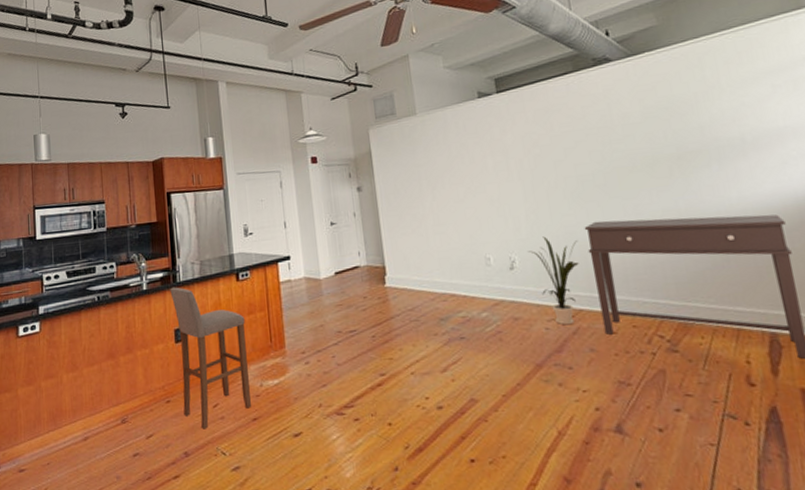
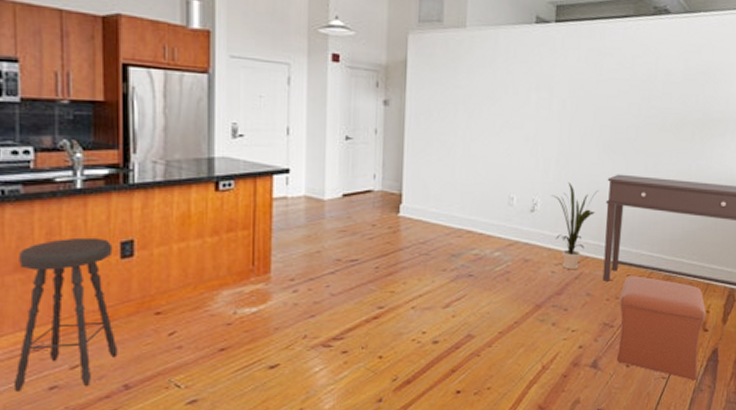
music stool: none [110,327,178,459] -> present [13,237,118,393]
bar stool: present [170,287,251,430] -> none [118,189,221,360]
ottoman: none [630,326,760,449] -> present [616,276,706,381]

